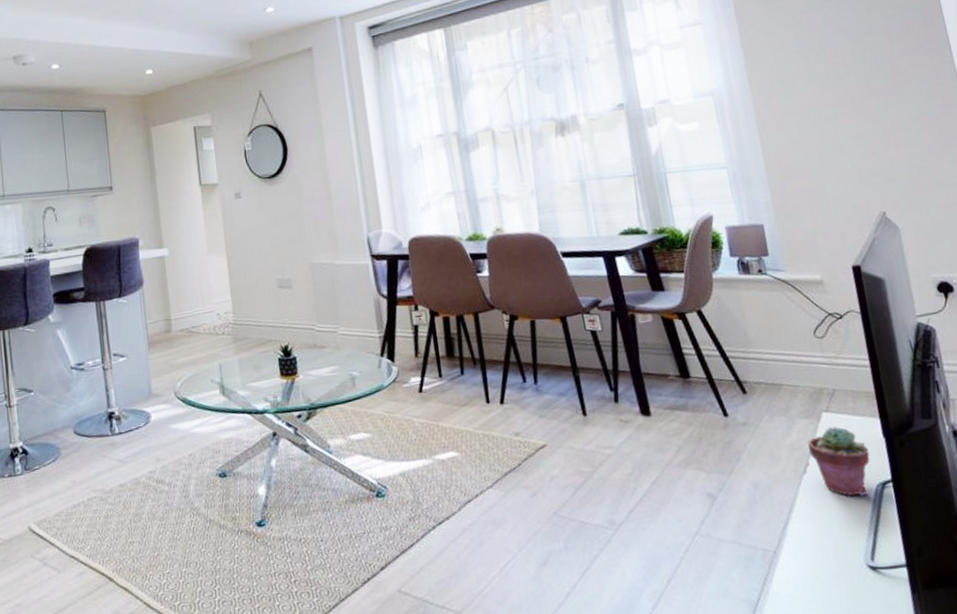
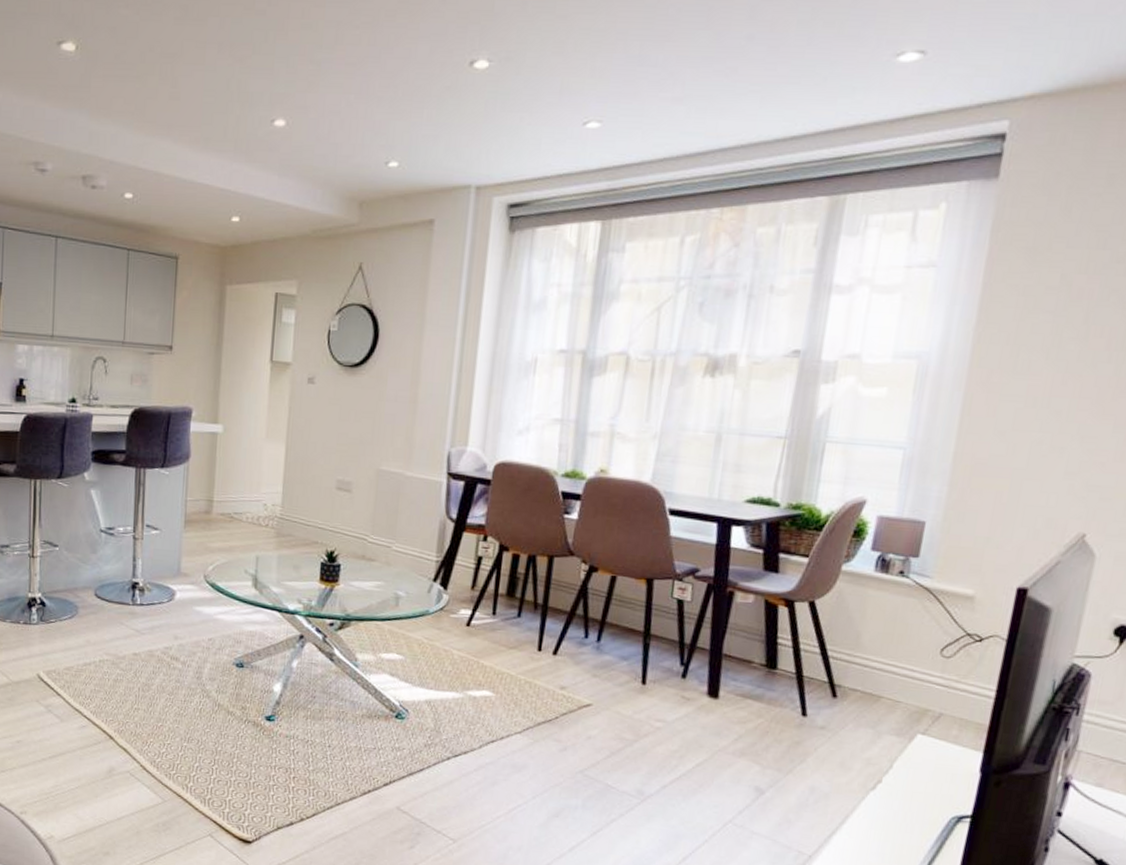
potted succulent: present [808,426,870,497] -> none [887,750,957,825]

